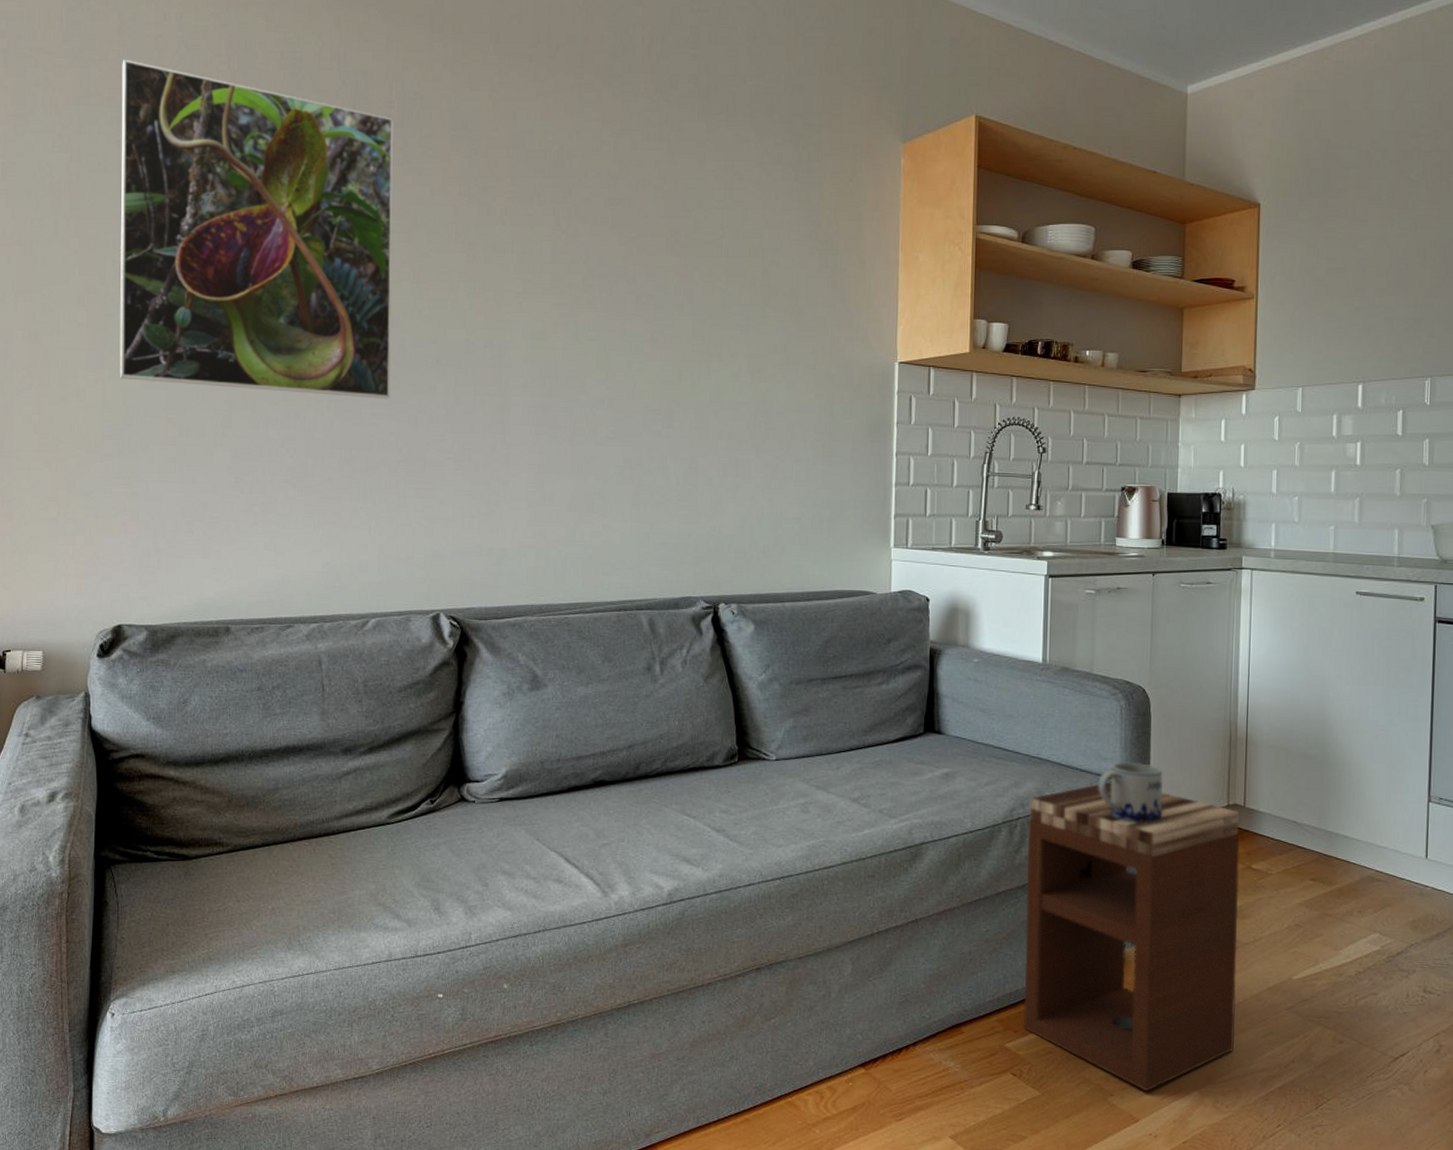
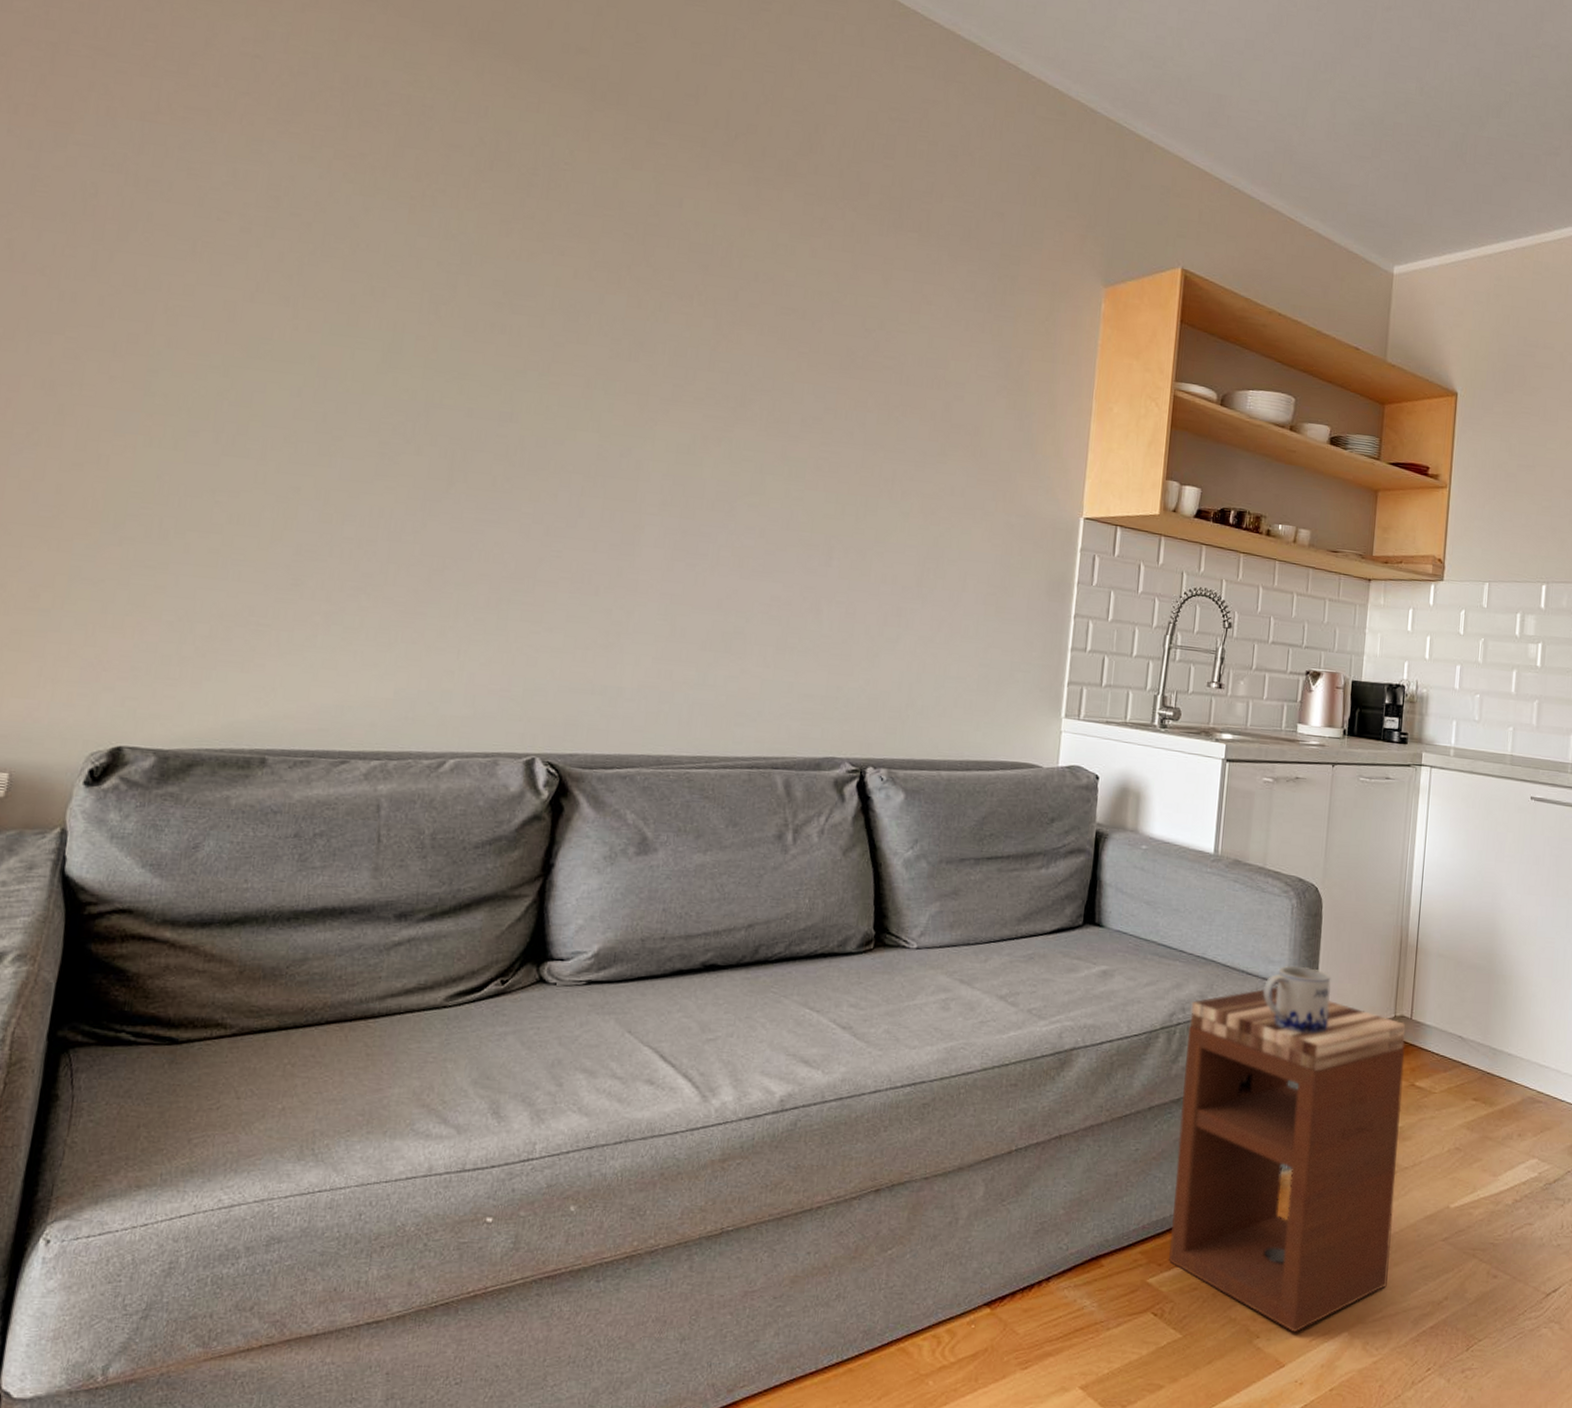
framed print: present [119,59,393,399] -> none [156,76,537,504]

